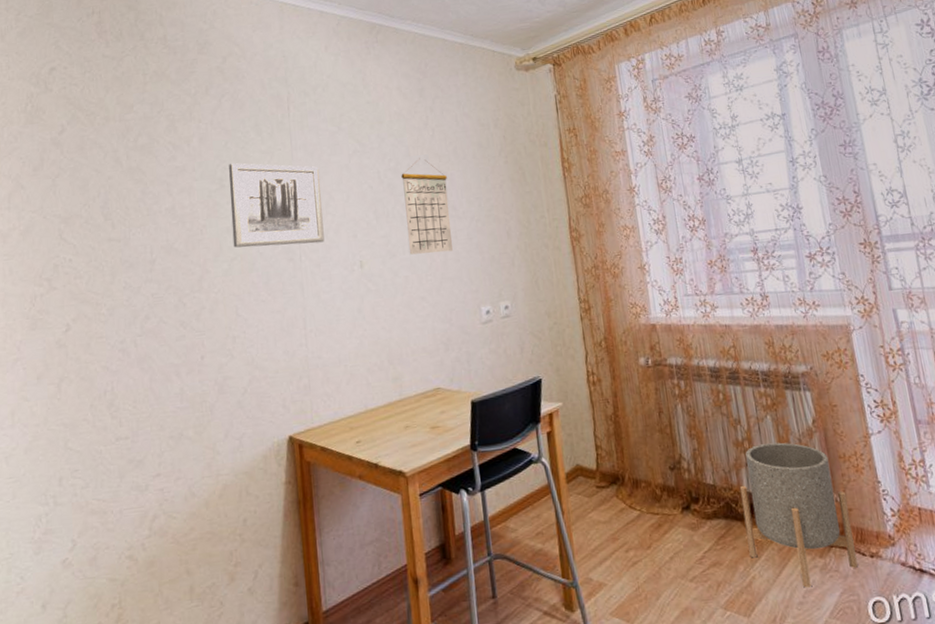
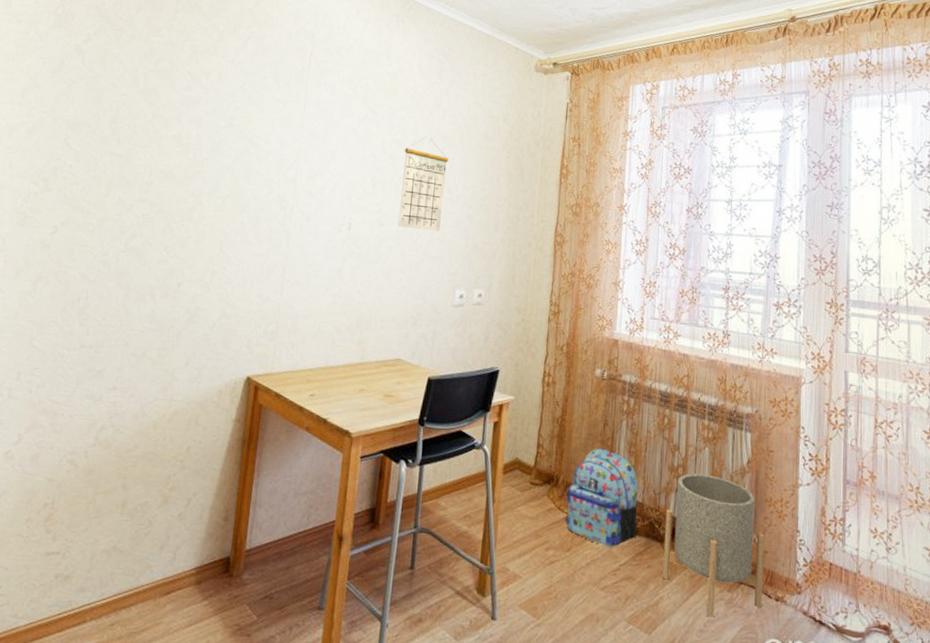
wall art: present [229,163,325,248] -> none [230,105,328,198]
backpack: none [634,437,715,536] -> present [565,448,638,547]

